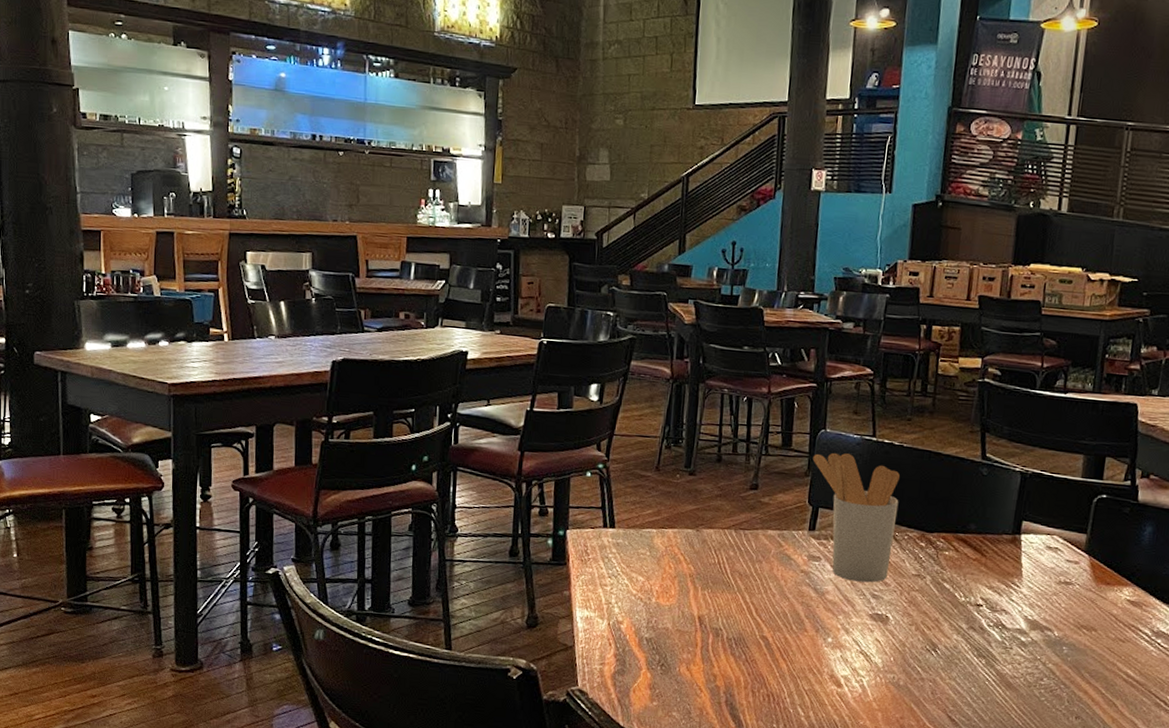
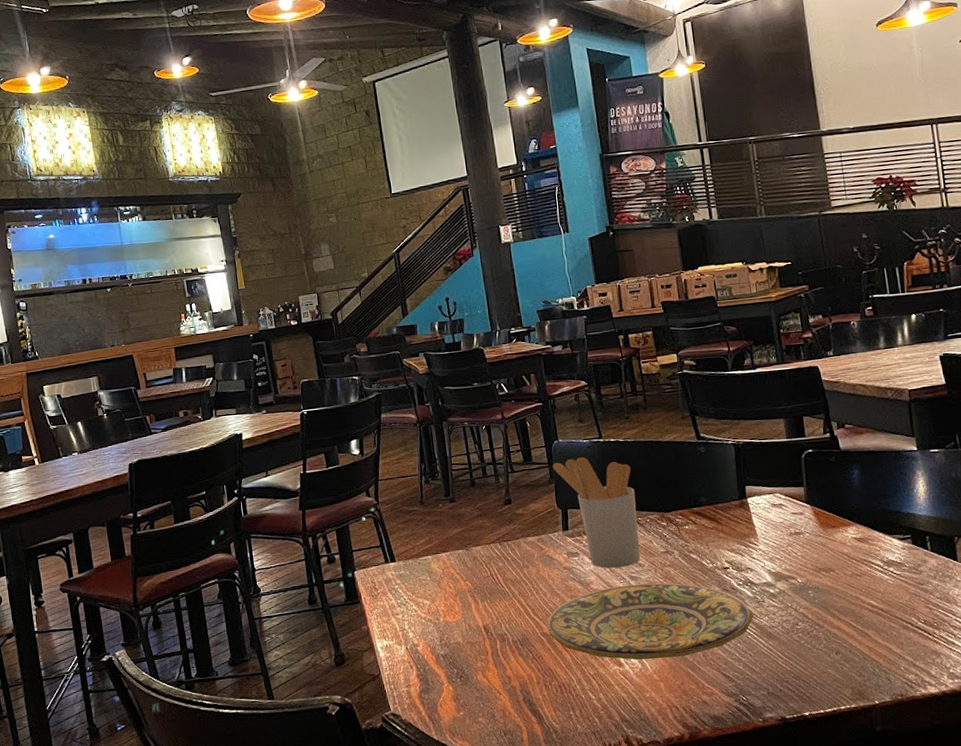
plate: none [769,601,997,690] -> present [547,582,753,661]

